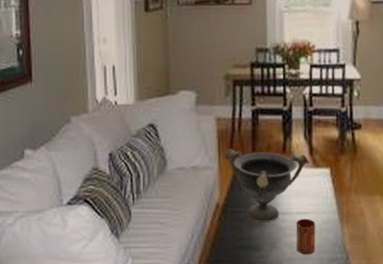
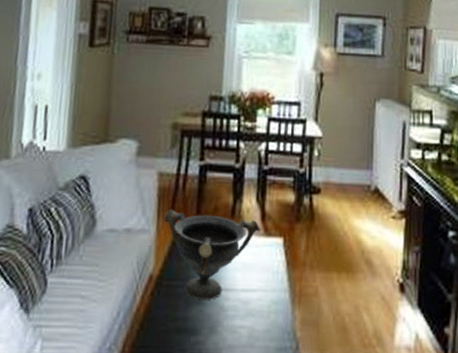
mug: present [296,218,316,255] -> none [239,297,263,342]

